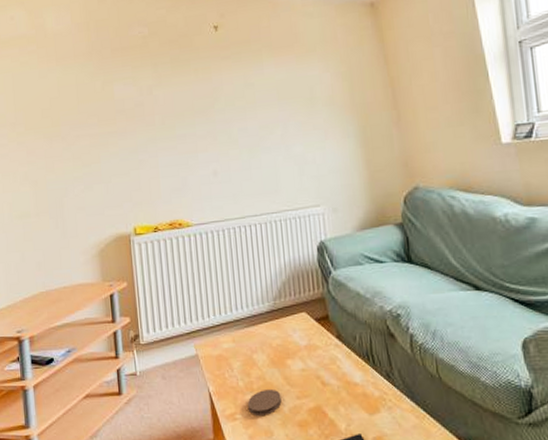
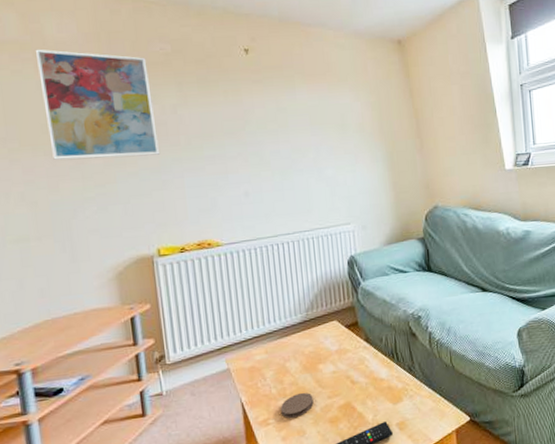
wall art: none [38,41,138,142] -> present [35,49,161,160]

